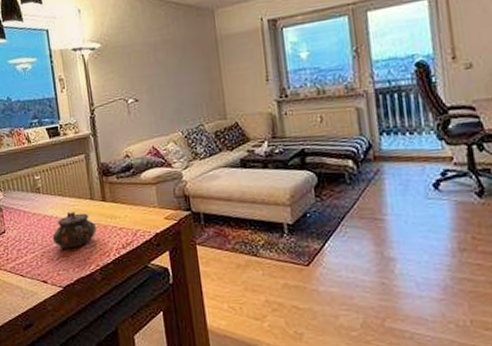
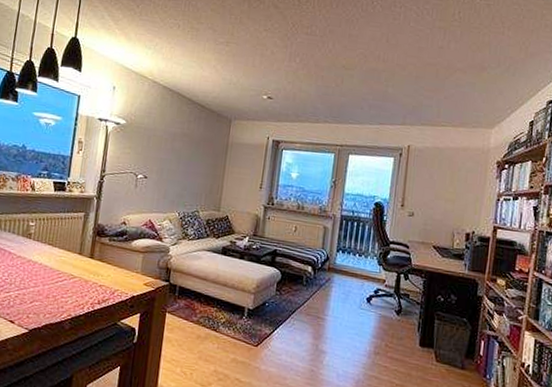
teapot: present [52,211,97,249] -> none [31,261,78,296]

